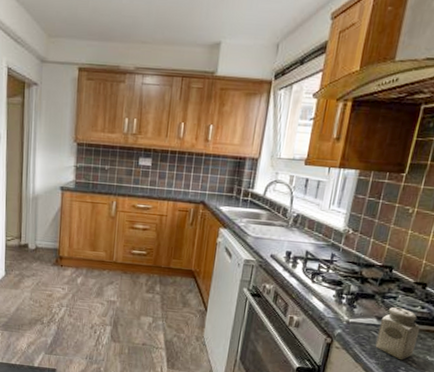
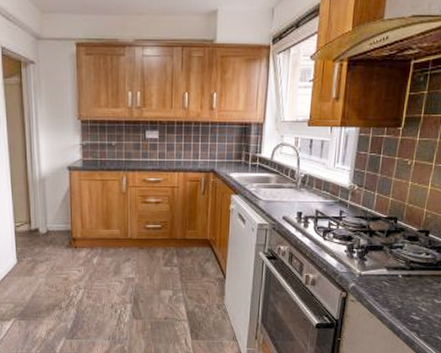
salt shaker: present [375,306,421,361] -> none [387,255,427,306]

